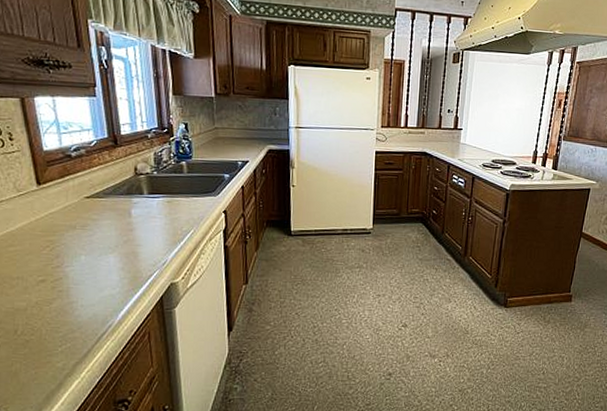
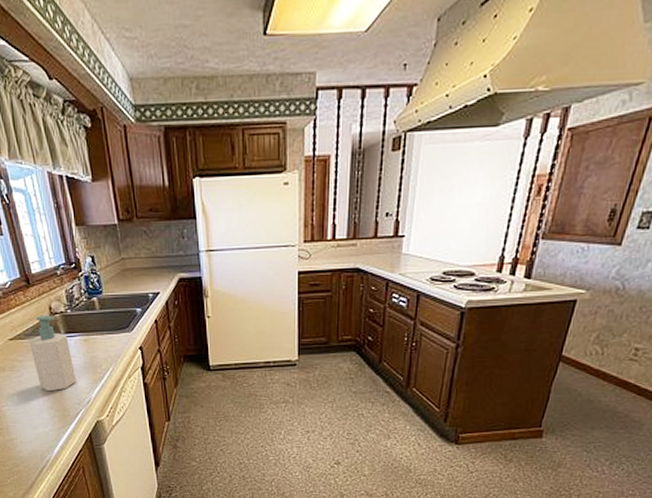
soap bottle: none [107,175,155,252] -> present [29,314,77,392]

